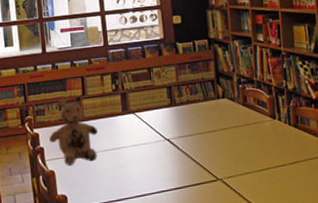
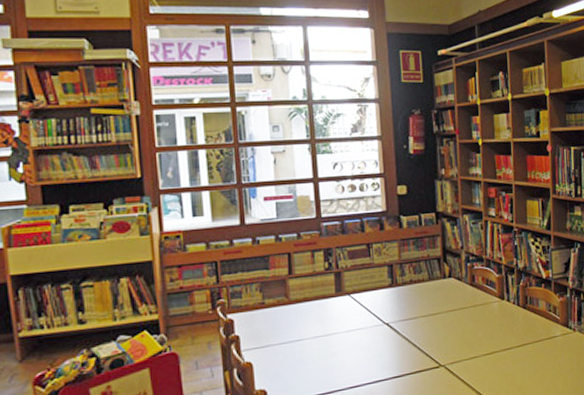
teddy bear: present [49,96,98,166] -> none [247,275,306,356]

